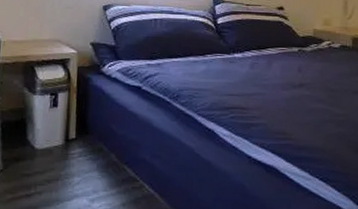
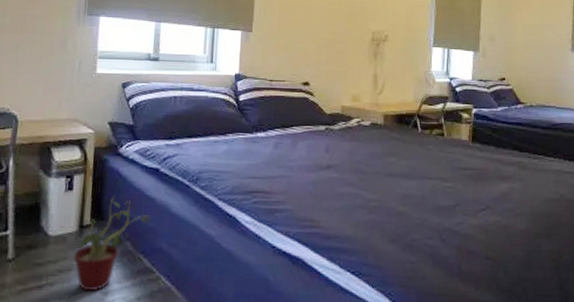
potted plant: none [59,112,136,199] -> present [72,196,153,292]

